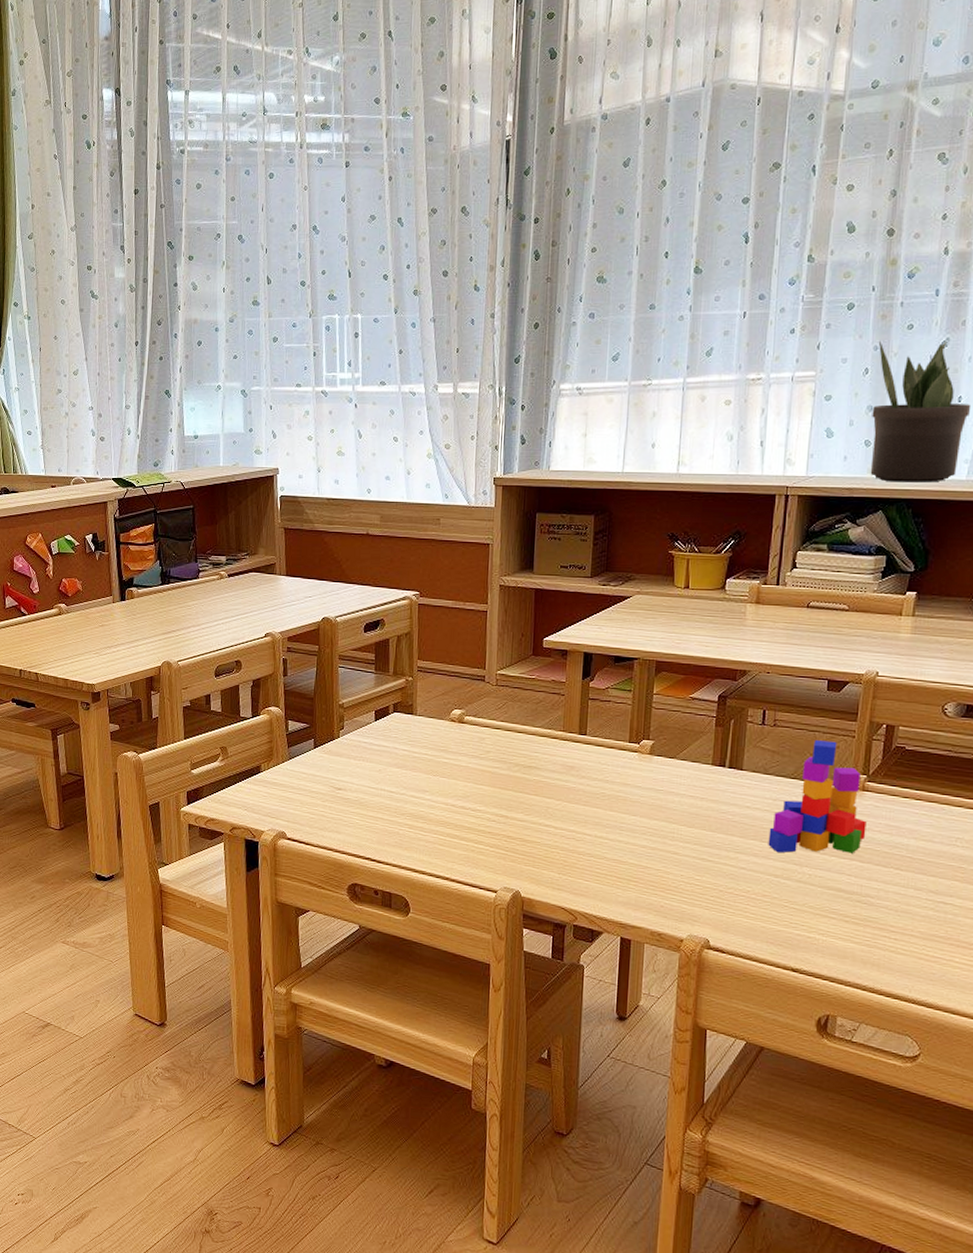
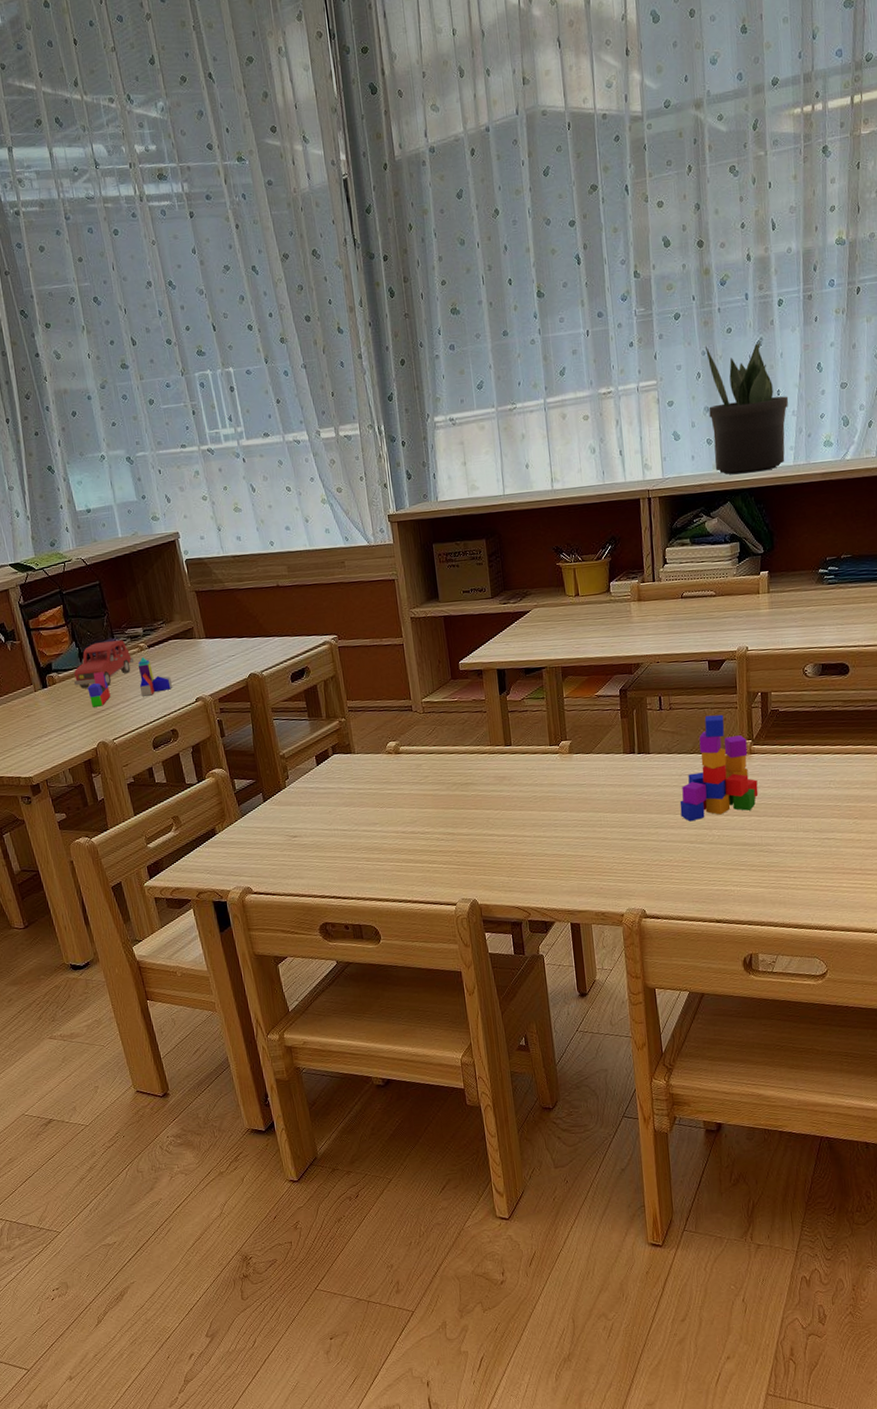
toy car: none [151,565,213,608] -> present [74,640,135,689]
building blocks: none [162,585,245,627] -> present [87,657,173,707]

